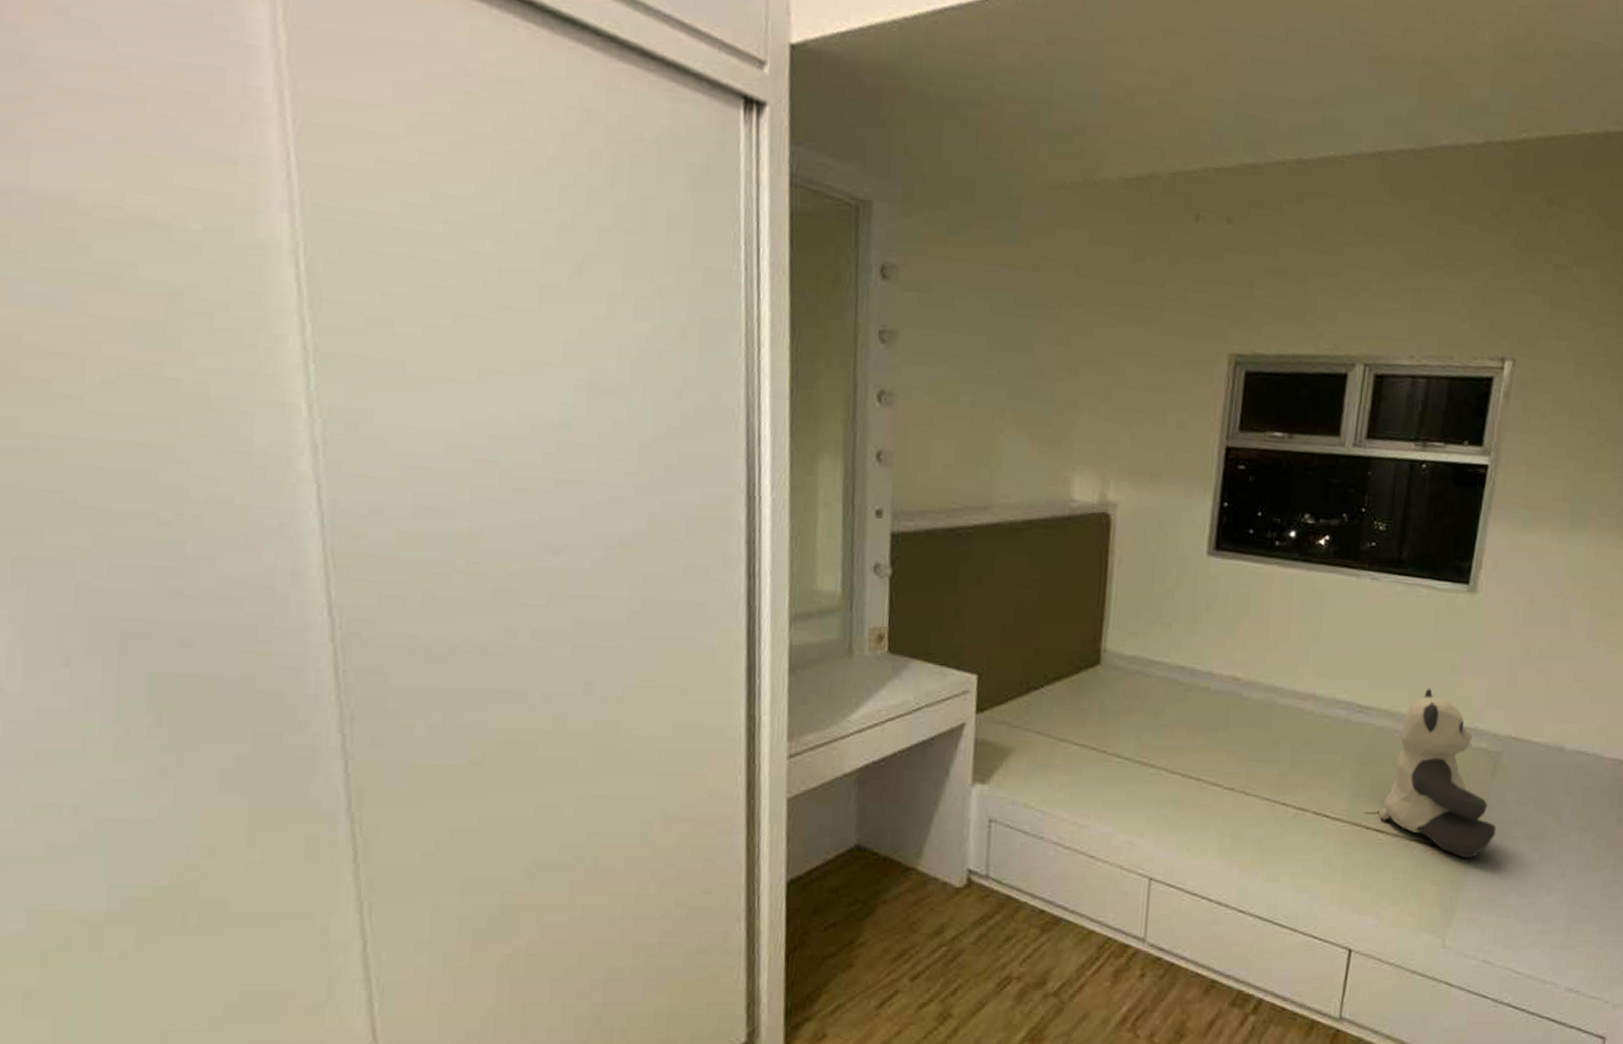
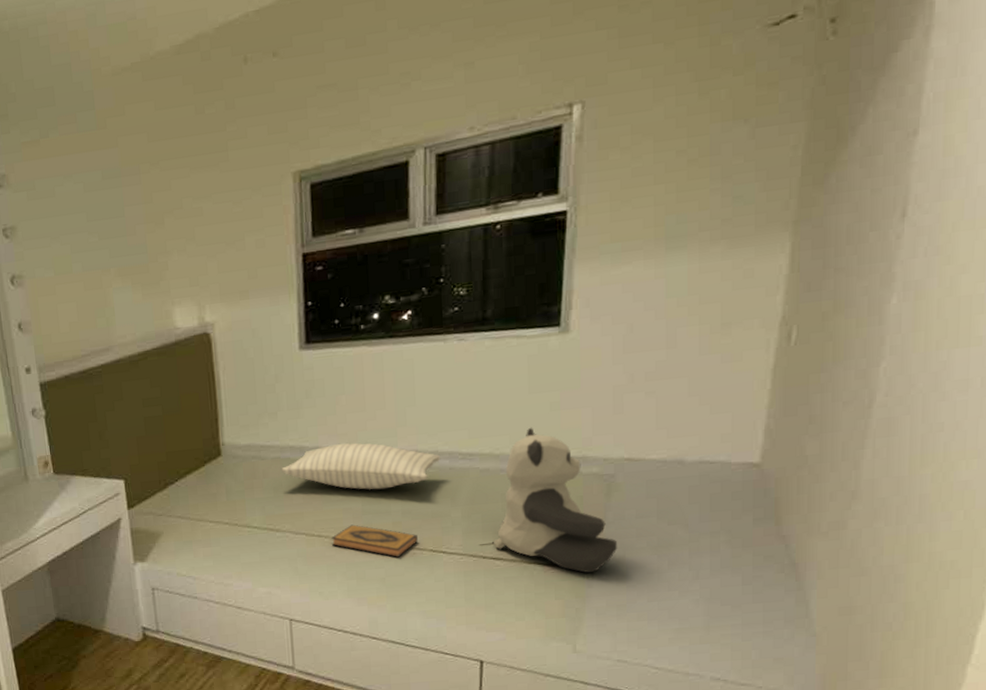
pillow: none [1166,672,1338,734] -> present [281,443,441,490]
hardback book: none [1209,770,1303,816] -> present [331,524,418,557]

